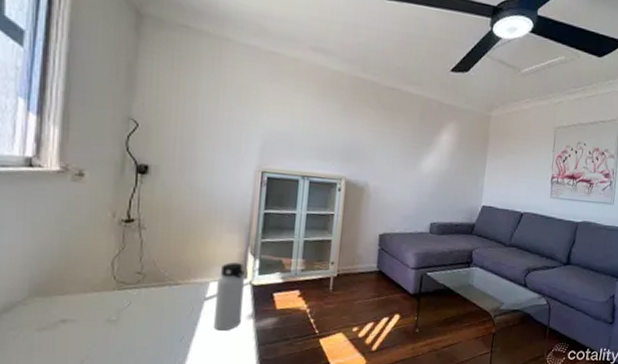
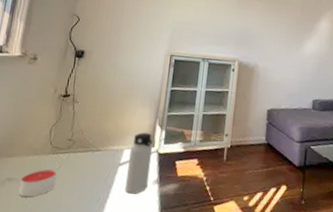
candle: none [77,307,126,340] -> present [18,169,57,198]

